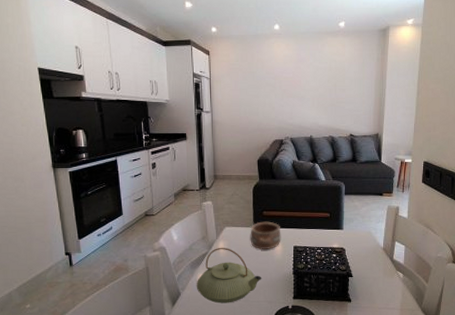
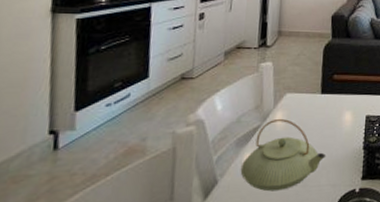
pottery: present [250,221,281,249] -> none [315,86,353,120]

